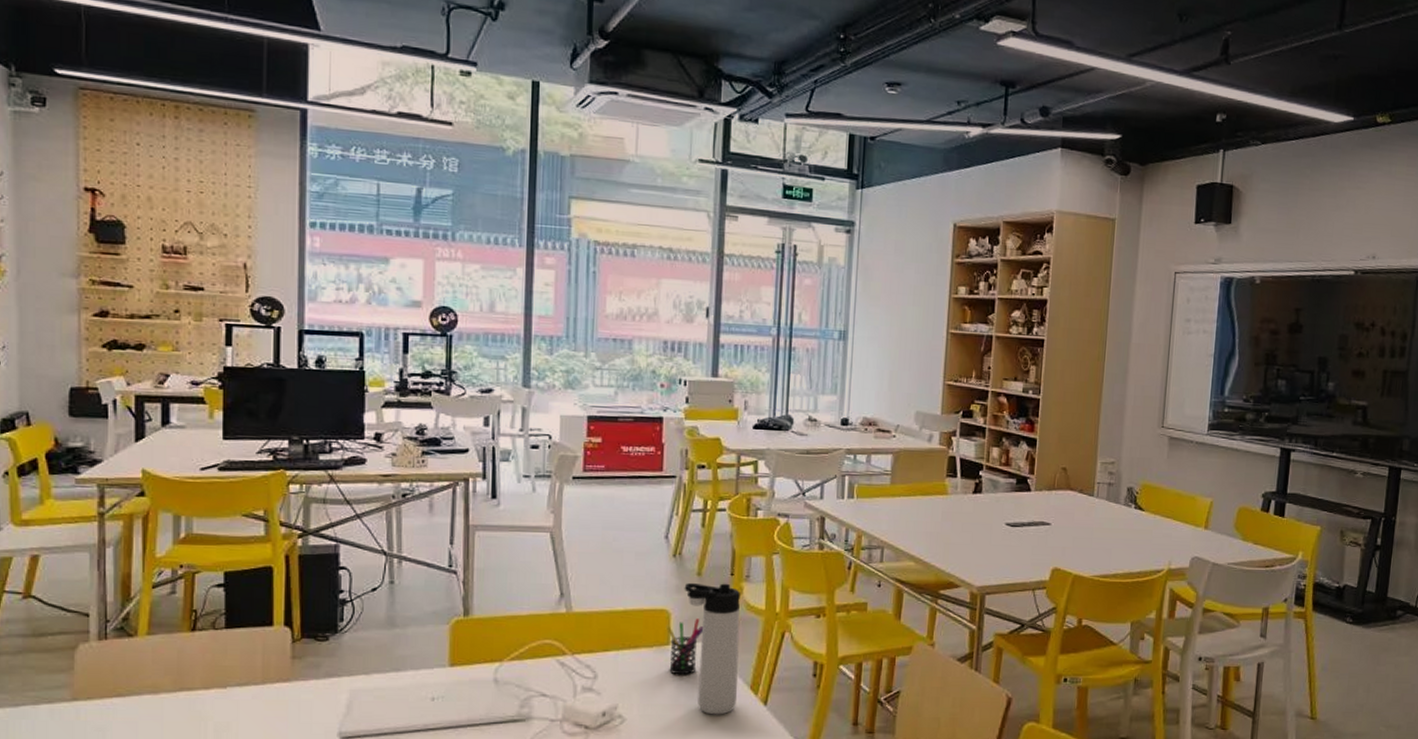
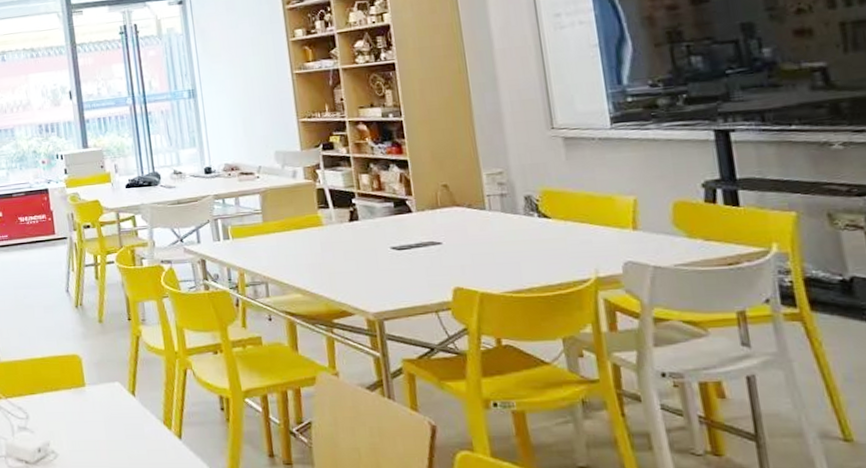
pen holder: present [665,618,703,675] -> none [79,361,112,413]
thermos bottle: present [684,582,741,715] -> none [89,327,154,449]

